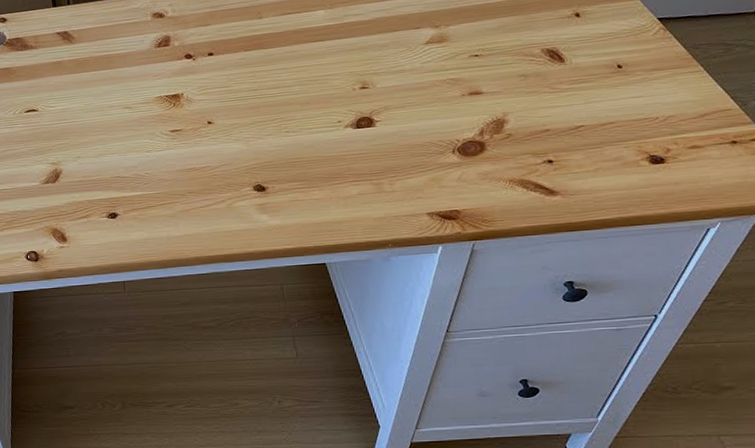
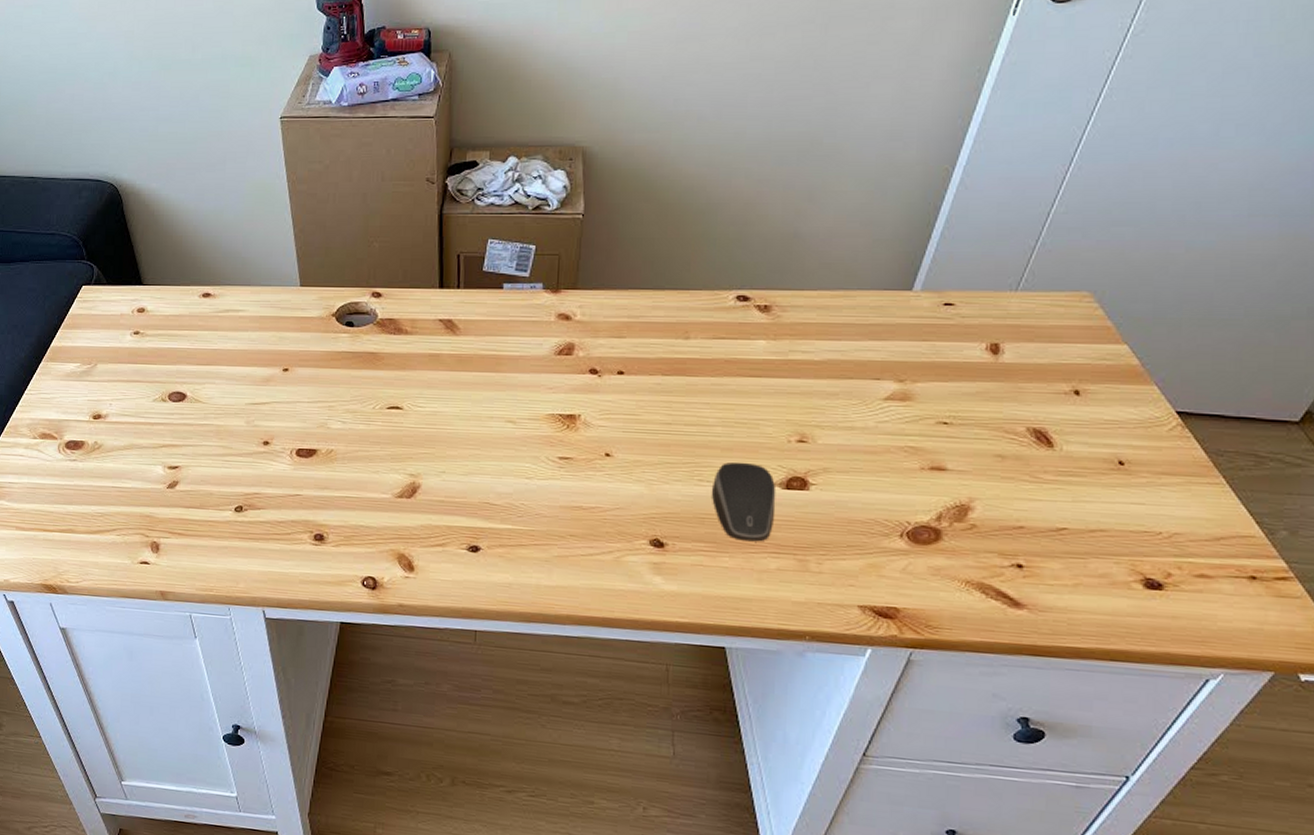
computer mouse: none [297,112,351,176] -> present [712,462,776,542]

